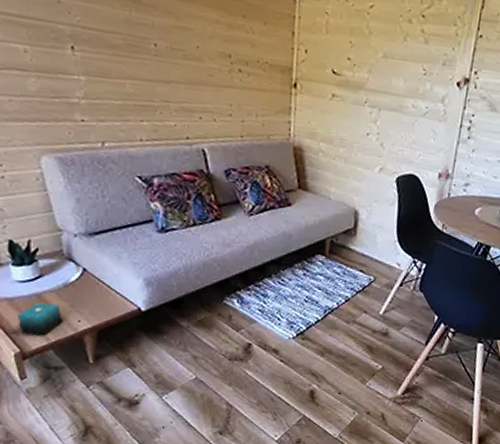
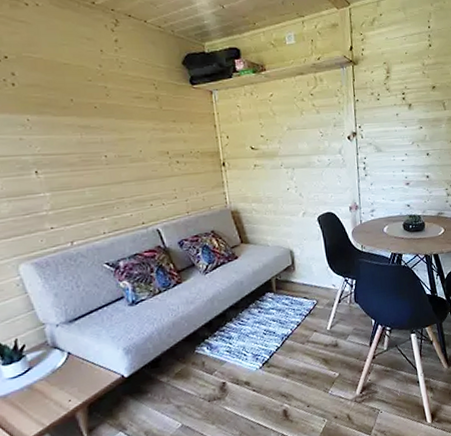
candle: present [16,302,63,335] -> none [11,390,55,425]

